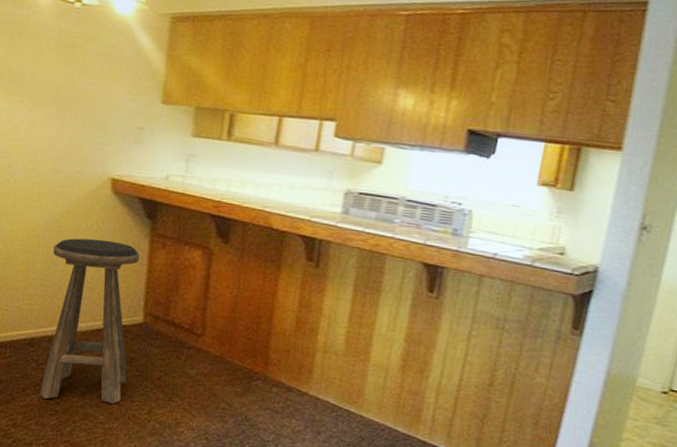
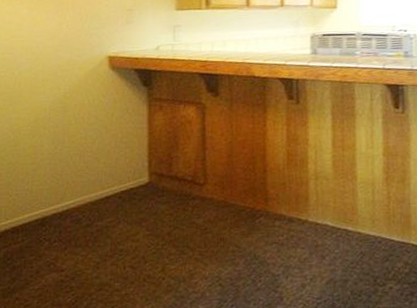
stool: present [40,238,140,404] -> none [54,111,140,276]

